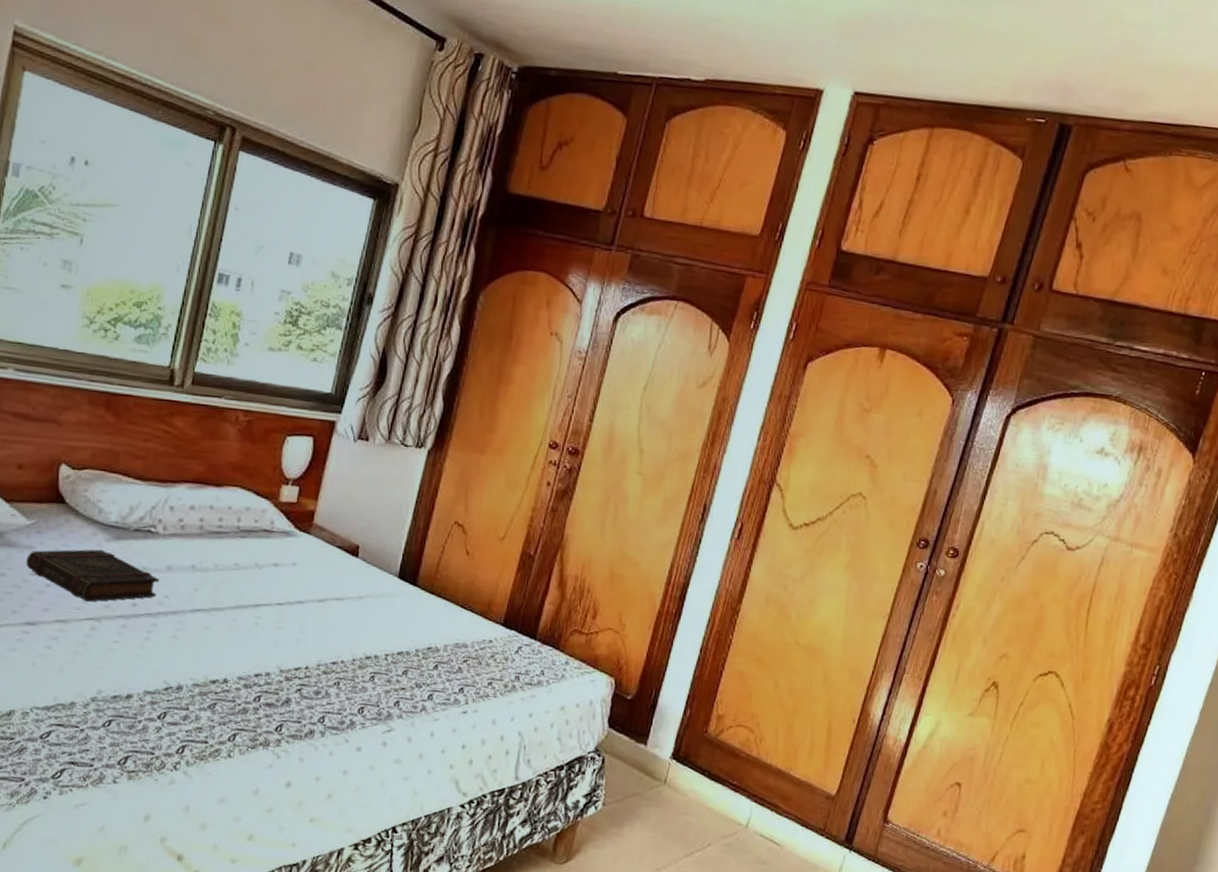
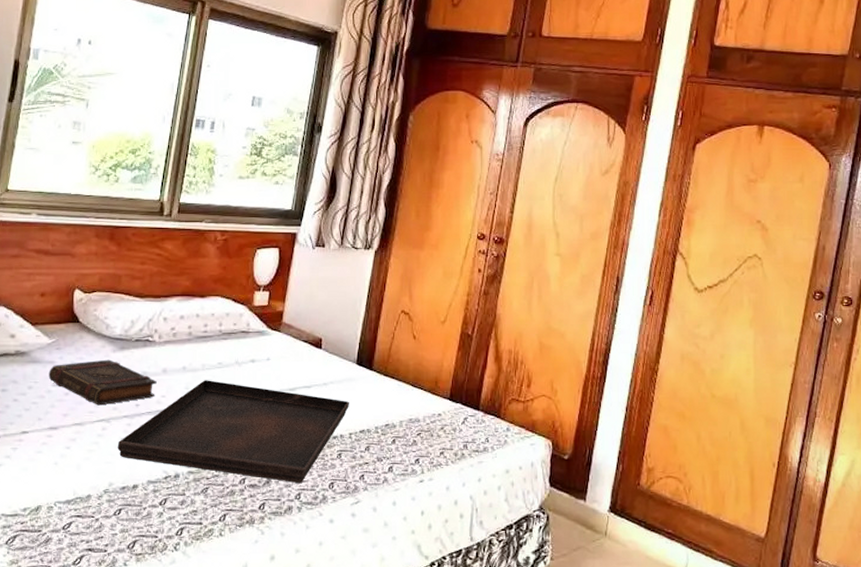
serving tray: none [109,582,388,706] -> present [117,380,350,484]

